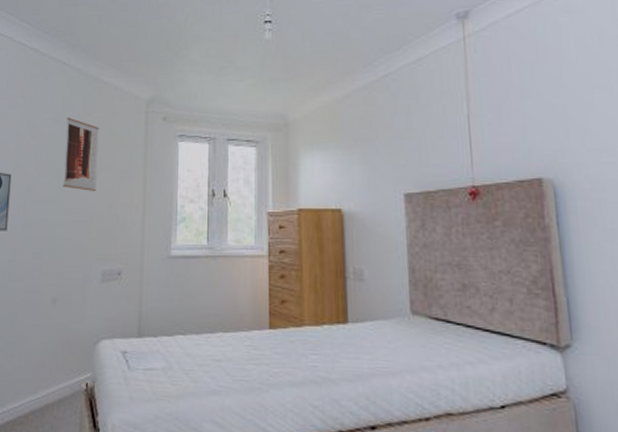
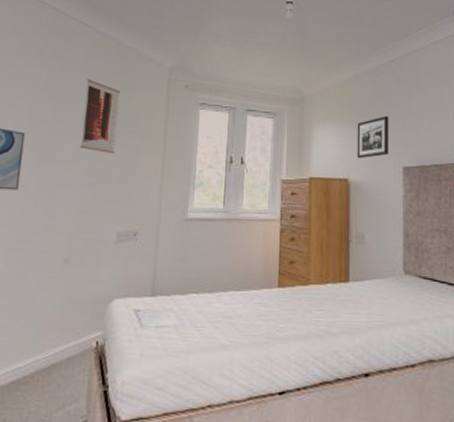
picture frame: none [349,136,387,187] -> present [357,115,389,159]

